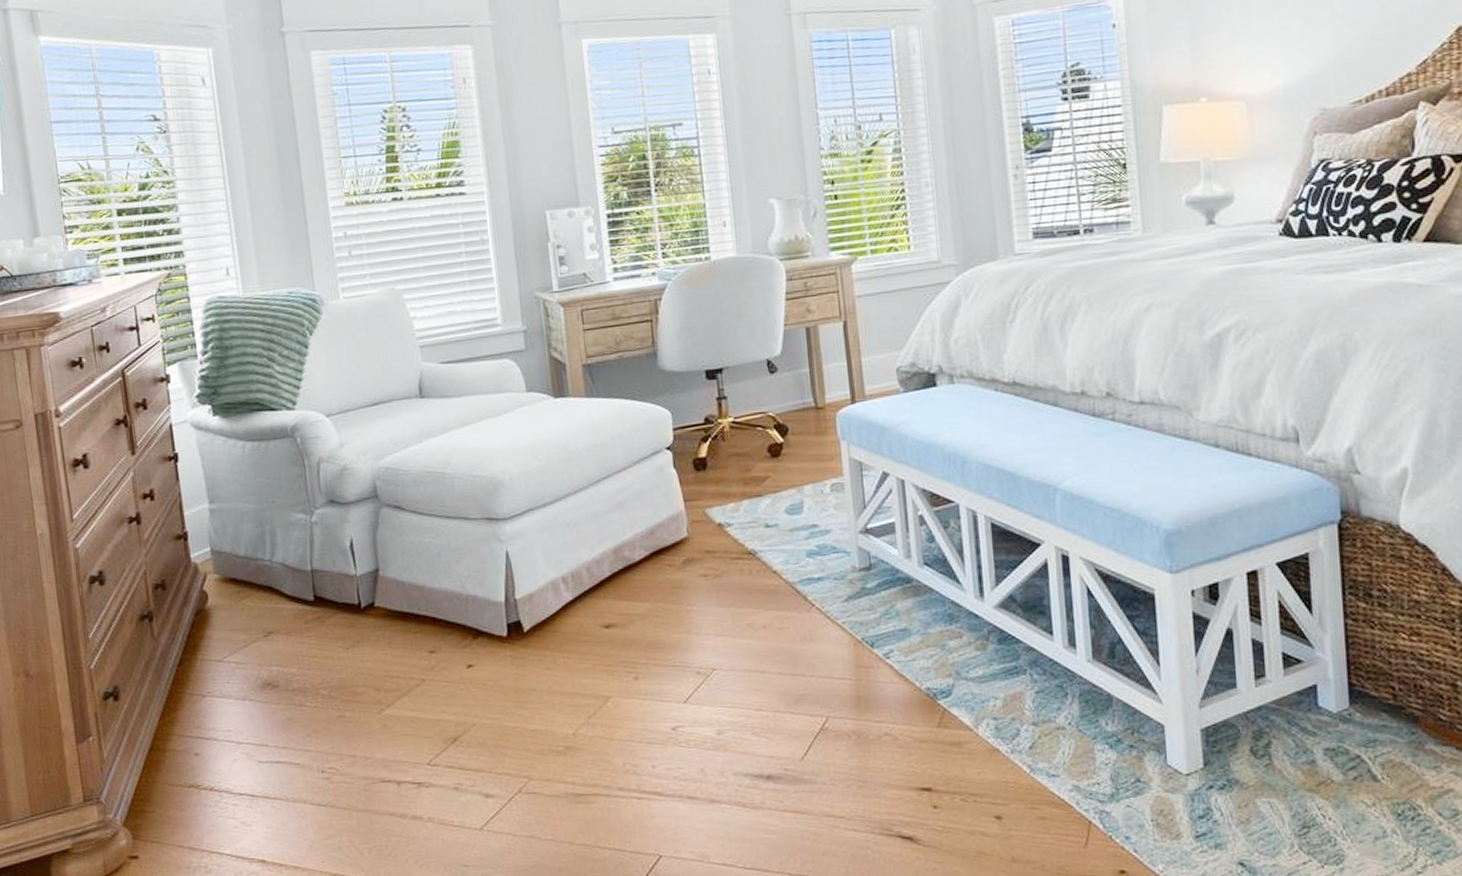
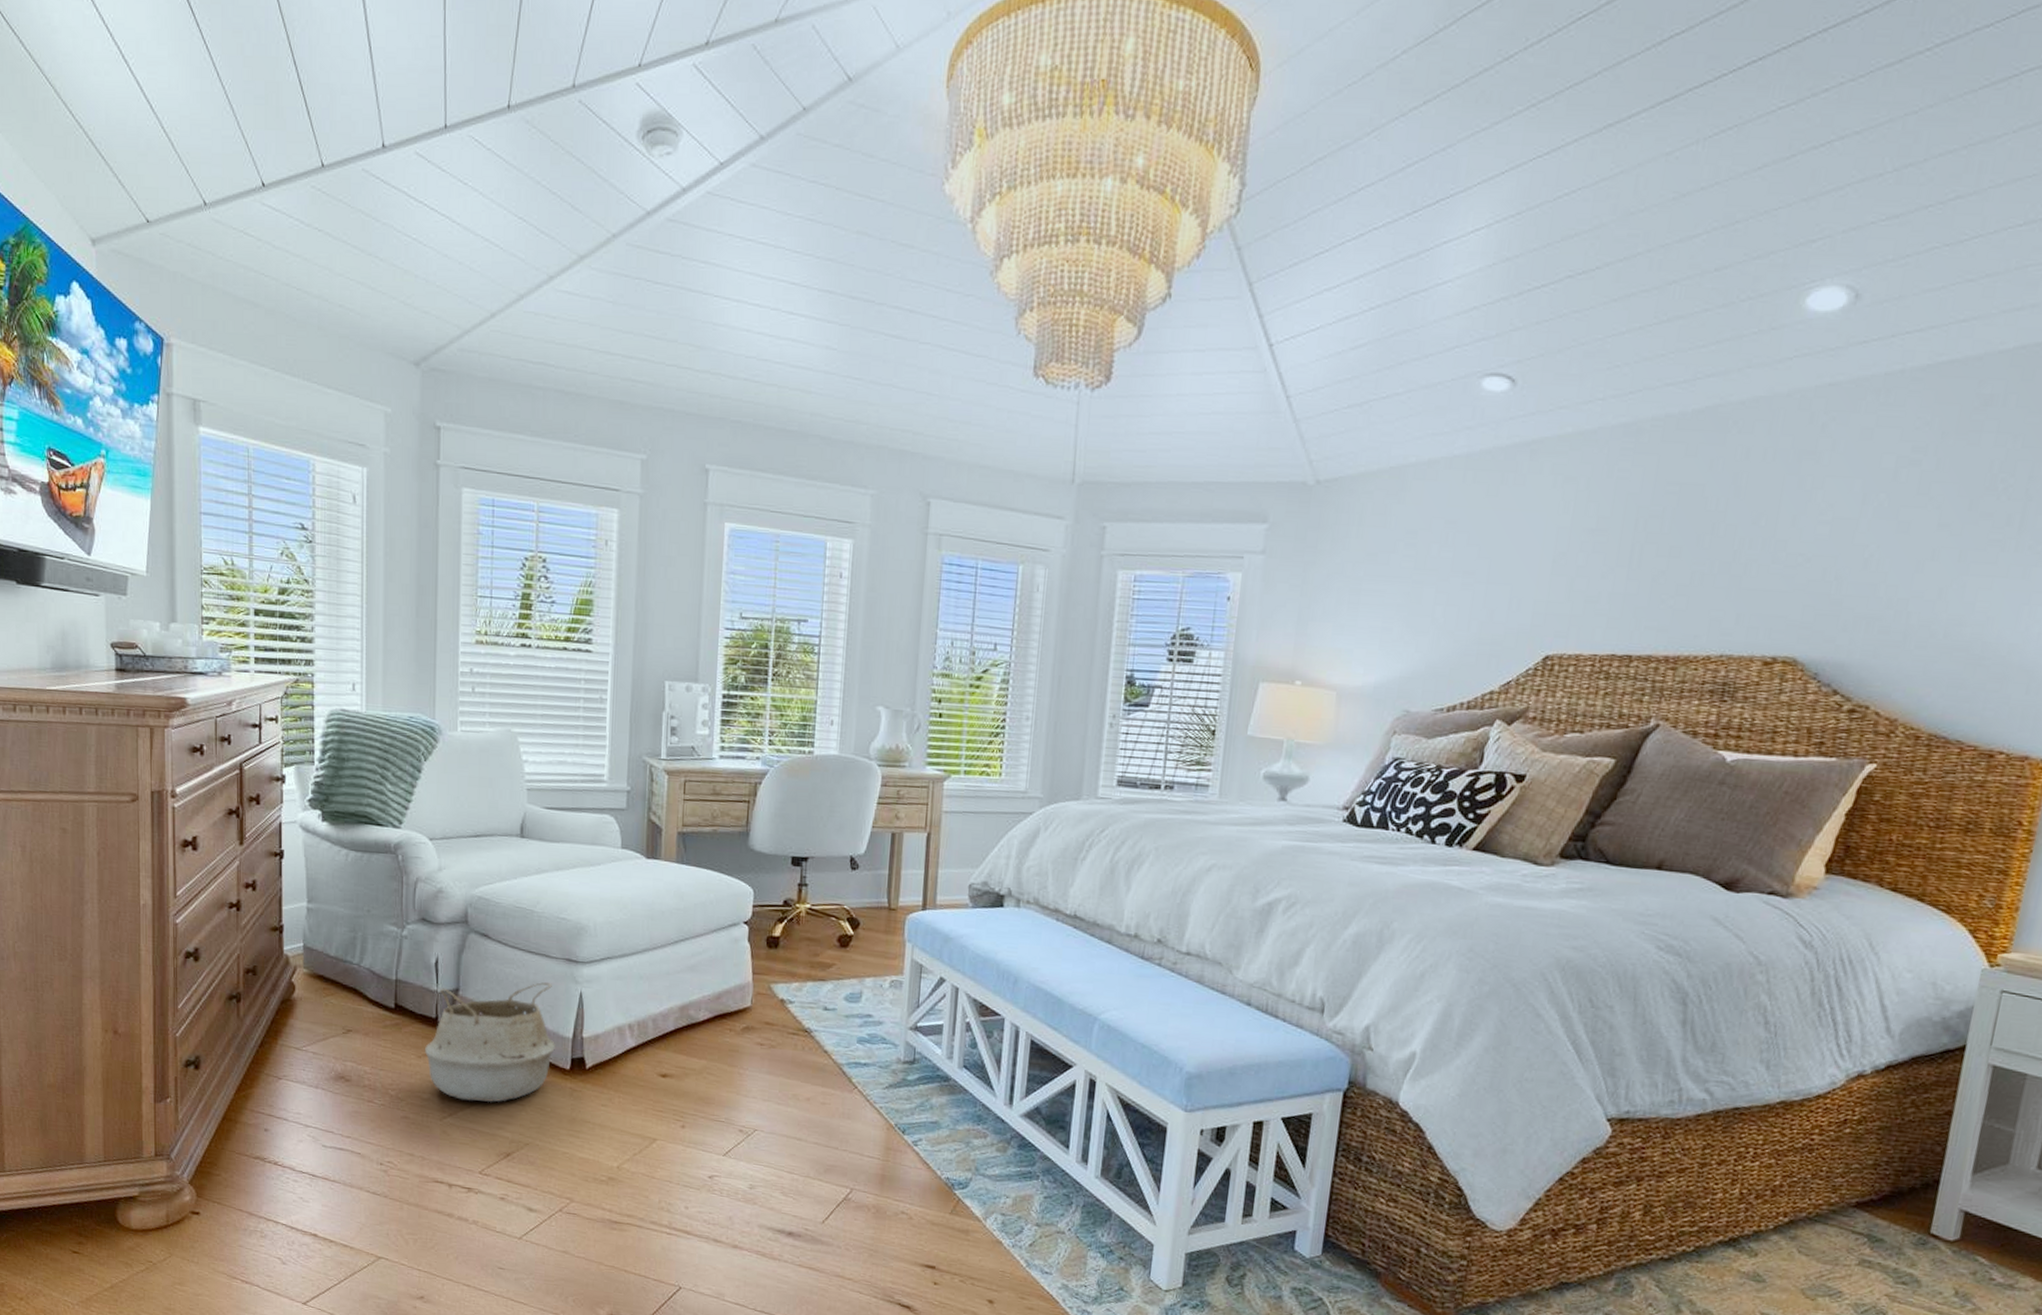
woven basket: none [352,547,490,688] -> present [425,982,556,1103]

